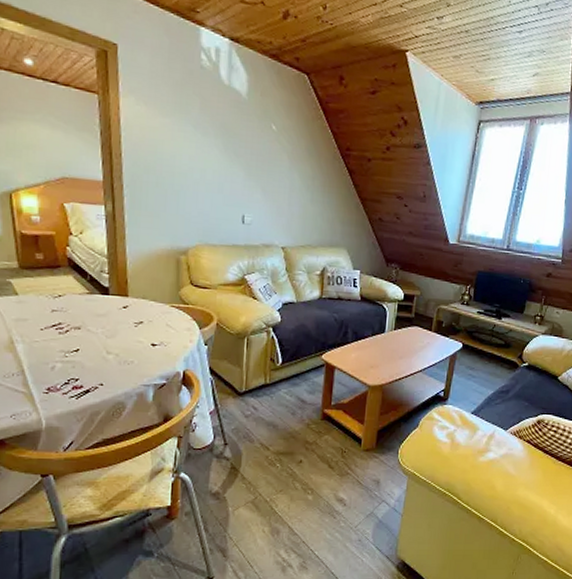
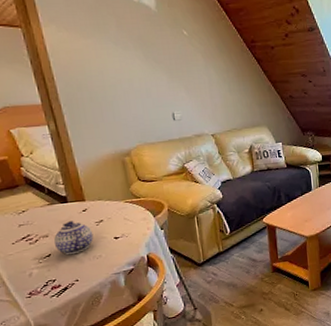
teapot: none [86,316,130,355] -> present [54,221,94,255]

